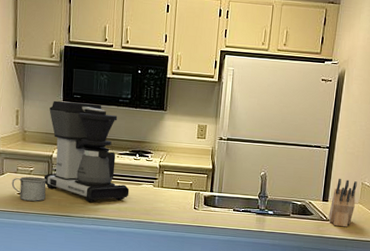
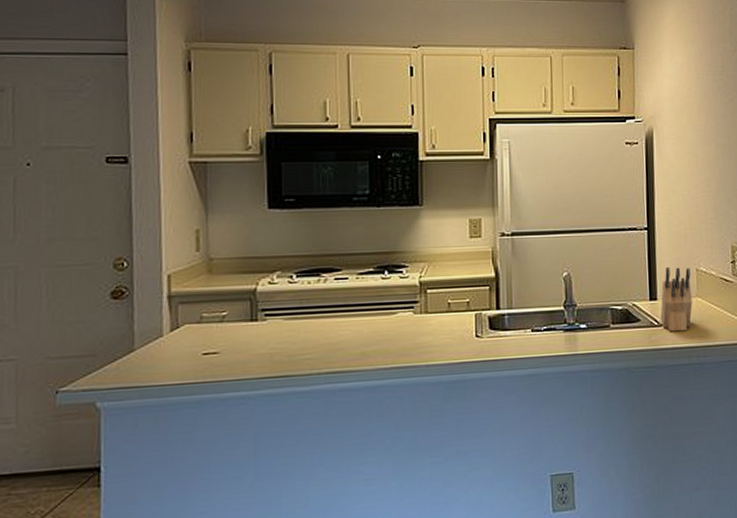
mug: present [11,176,47,201] -> none [192,323,249,363]
coffee maker: present [43,100,130,203] -> none [244,207,379,351]

